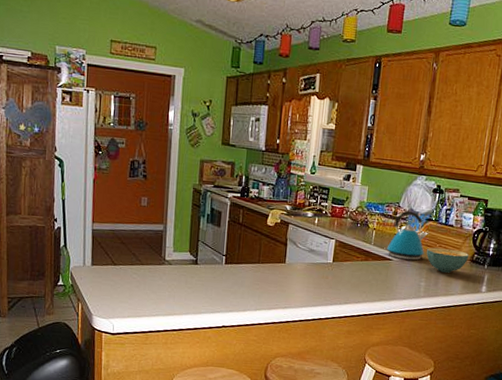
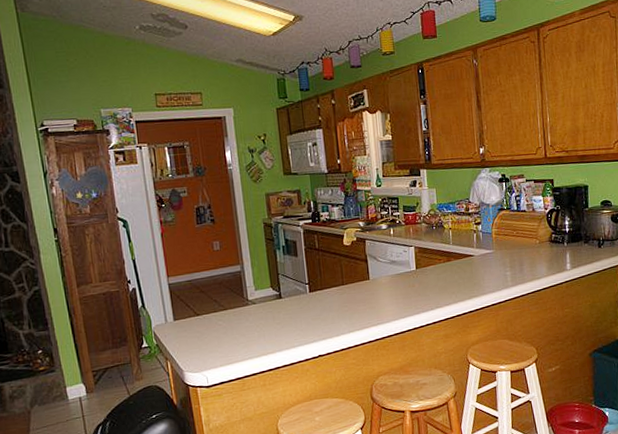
kettle: present [383,210,428,260] -> none [462,204,504,253]
cereal bowl: present [426,247,469,273] -> none [504,233,548,258]

